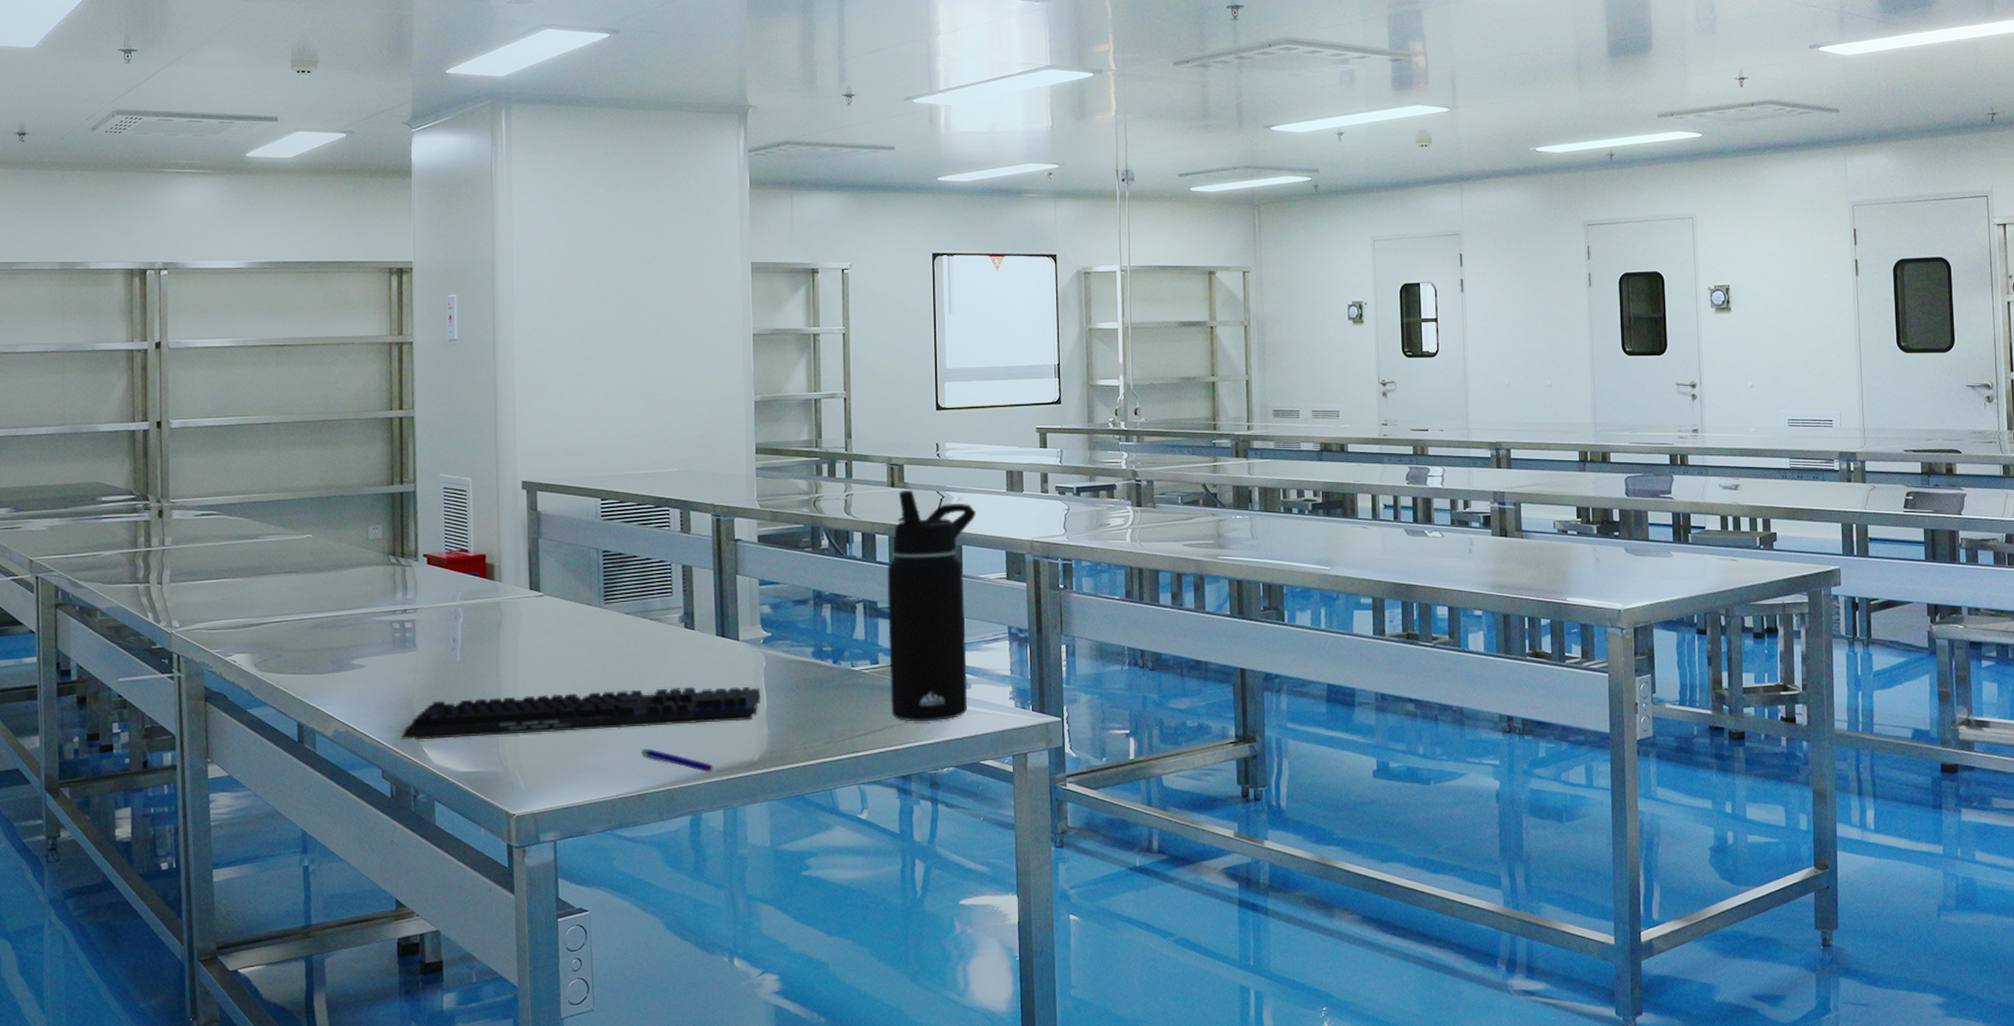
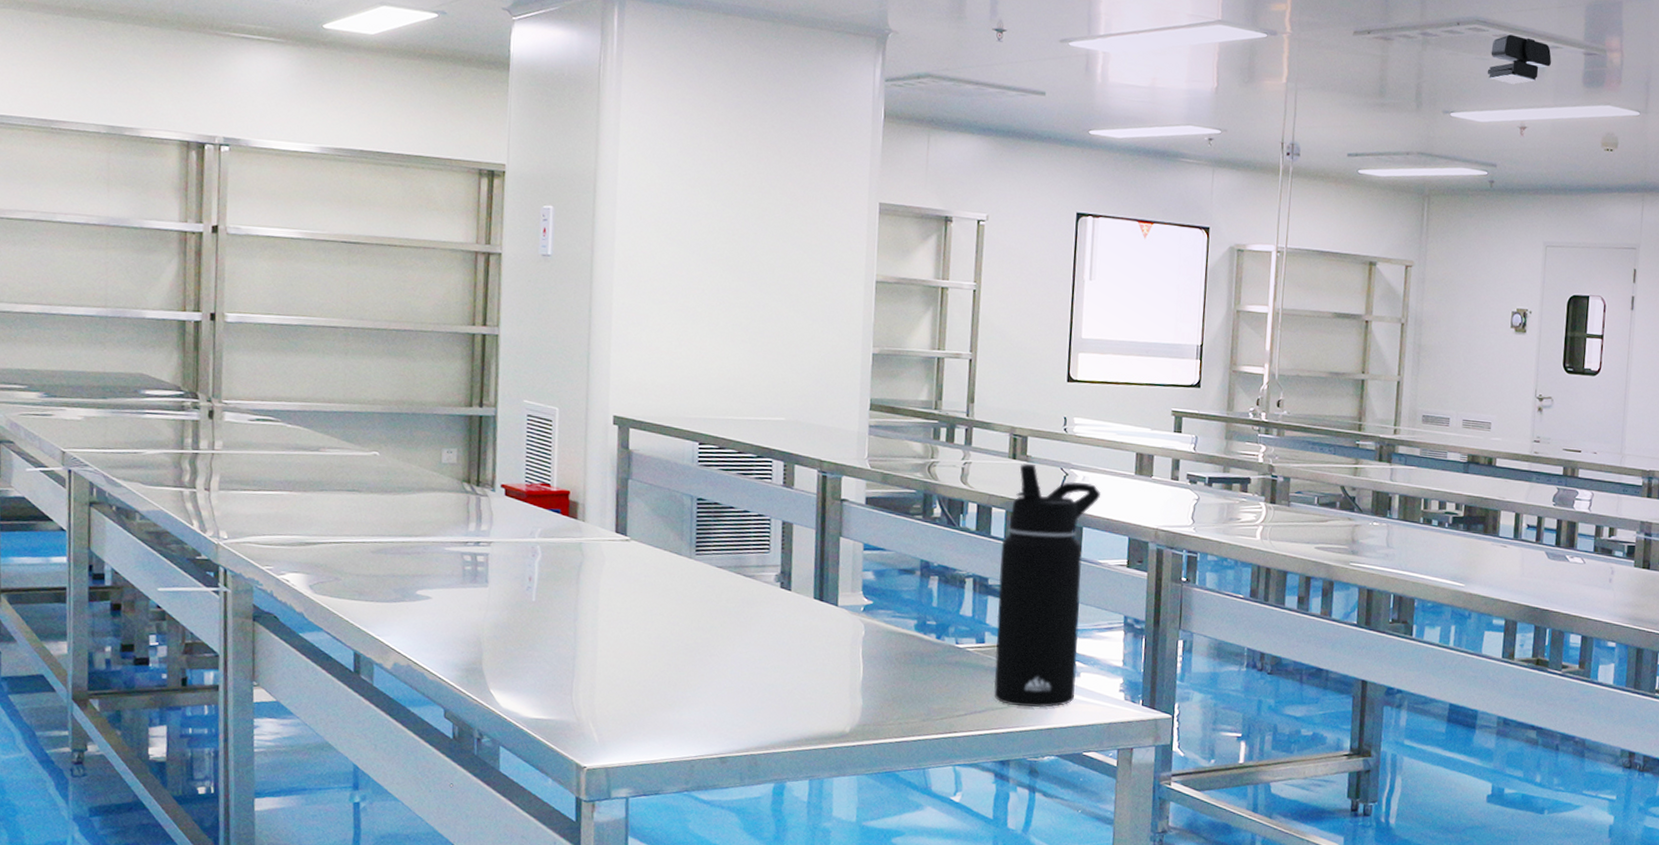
keyboard: present [402,687,761,740] -> none [468,641,857,690]
pen: present [641,749,713,772] -> none [725,710,801,741]
security camera: none [1301,50,1360,95] -> present [1487,34,1551,84]

